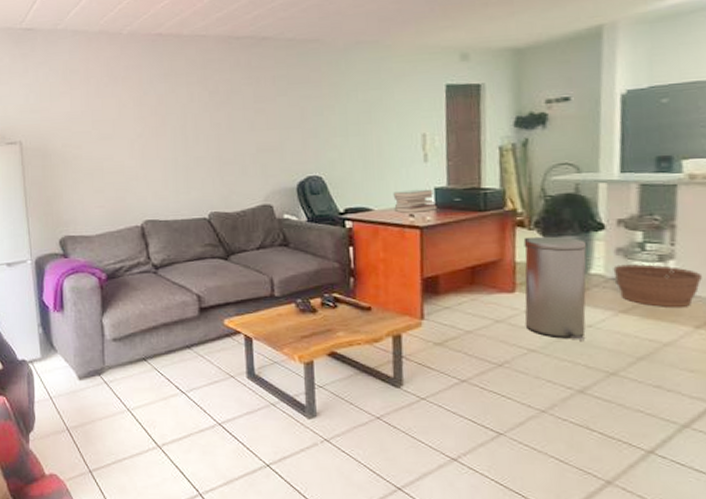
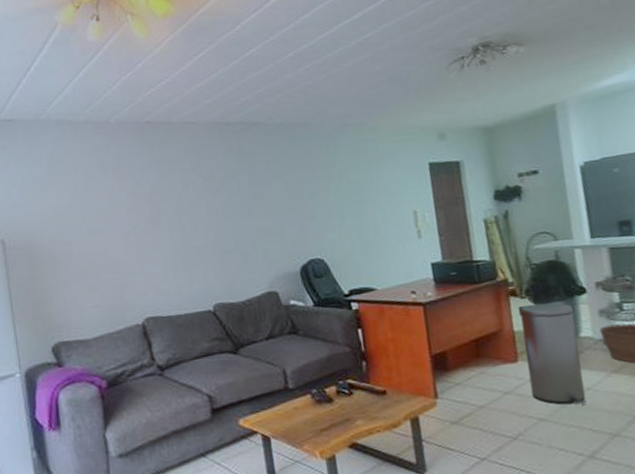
books: present [393,189,438,214] -> none [393,264,437,291]

